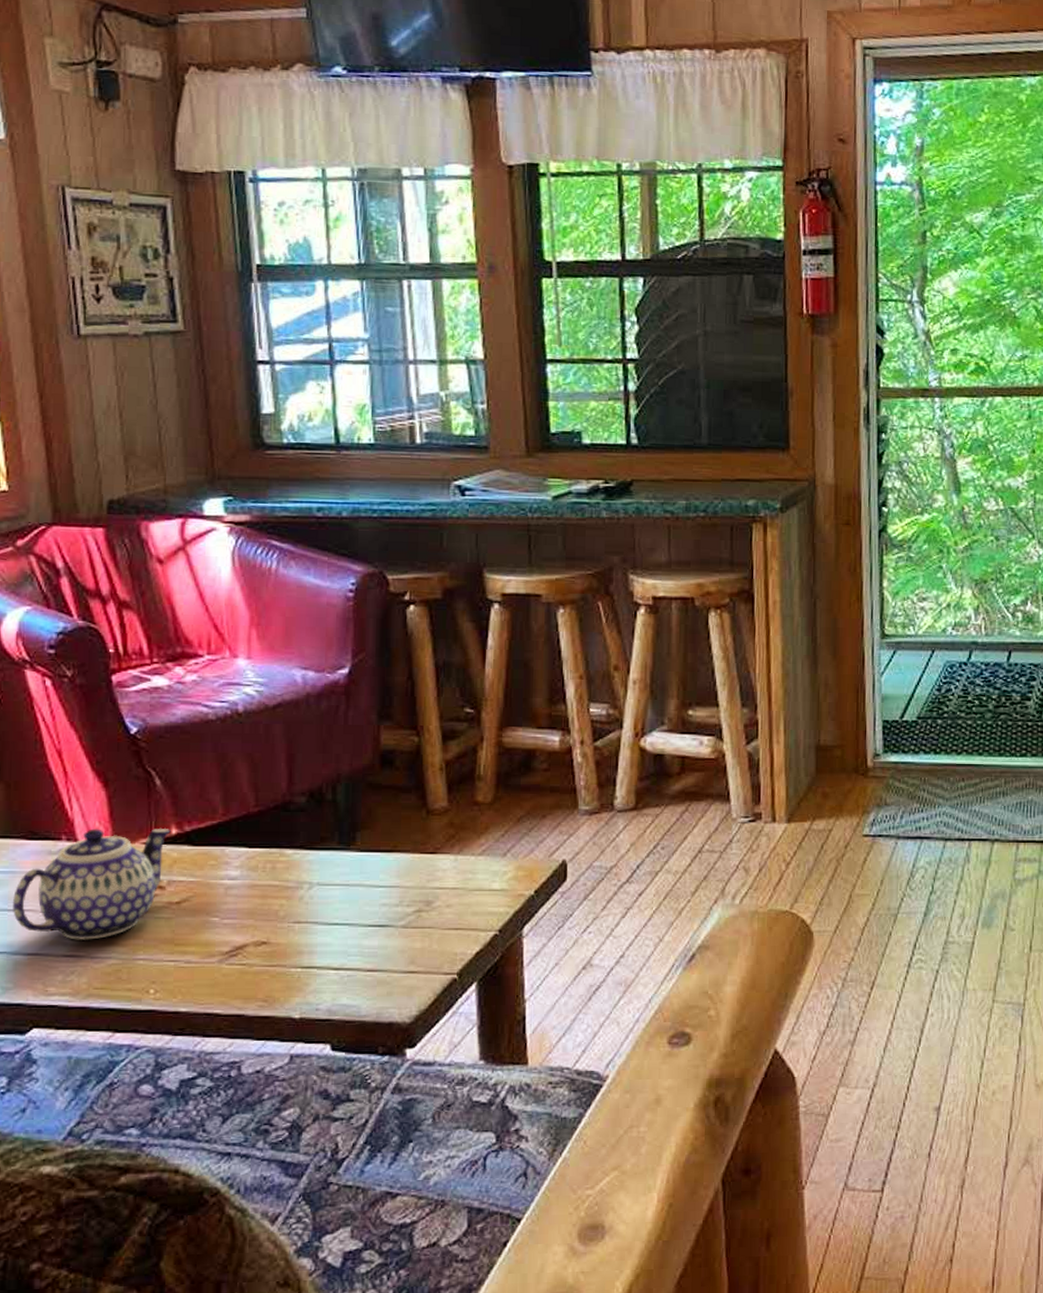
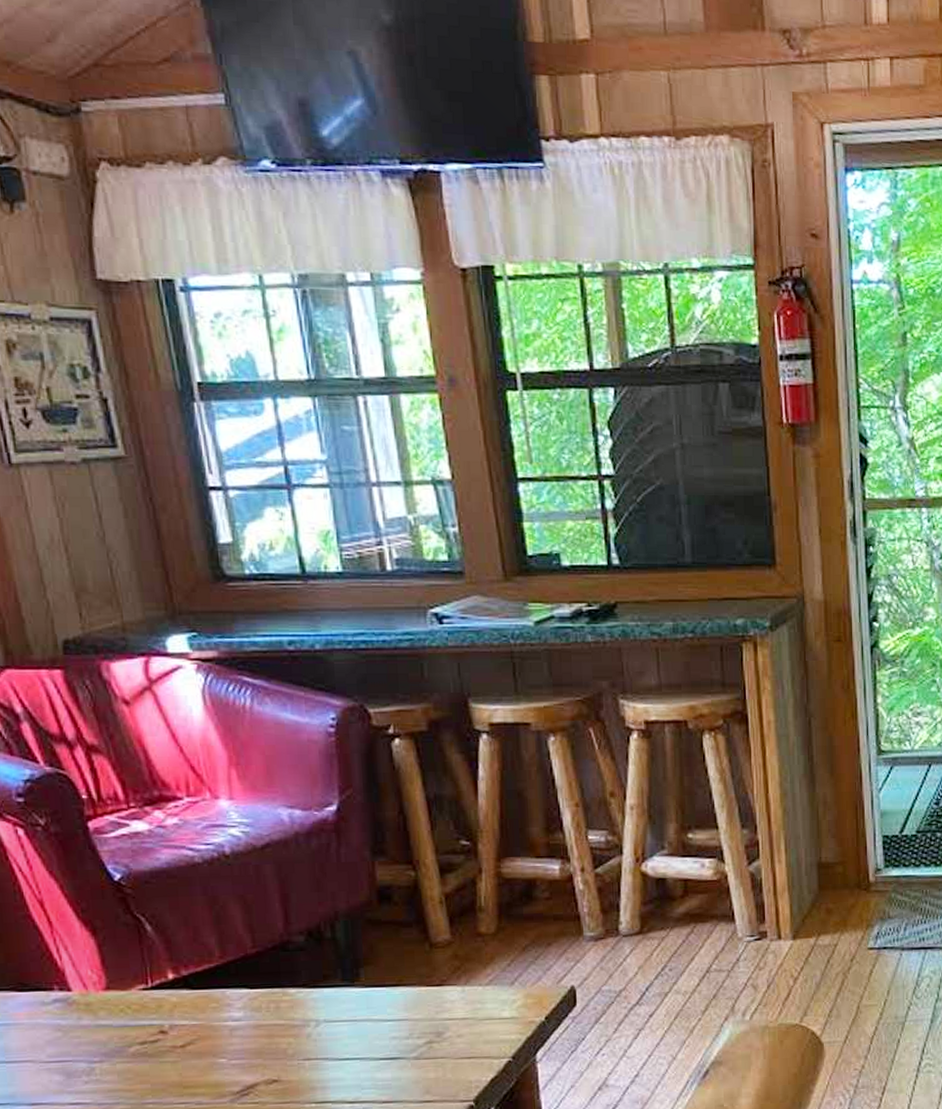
teapot: present [13,827,171,940] -> none [10,973,167,1088]

